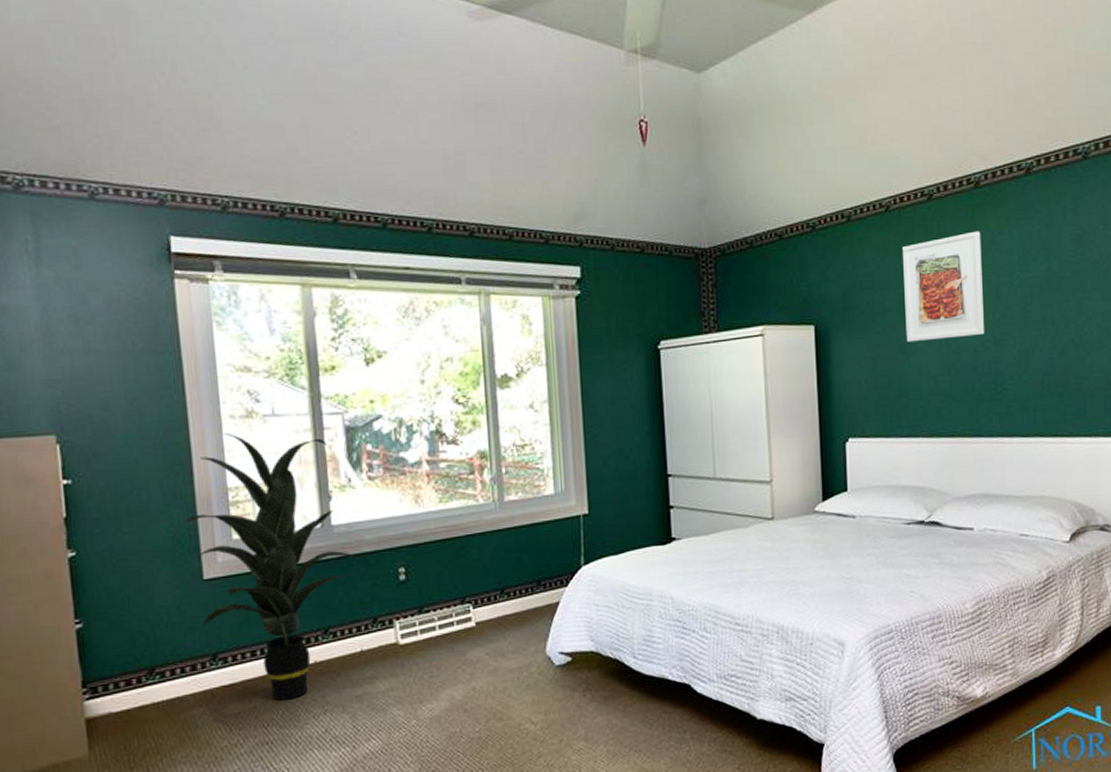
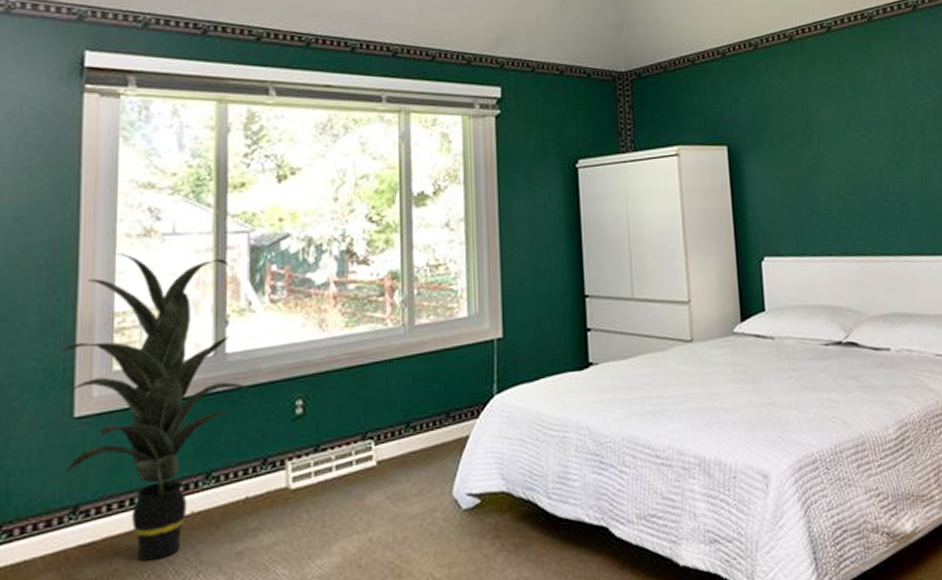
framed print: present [901,231,985,342] -> none [805,60,887,163]

